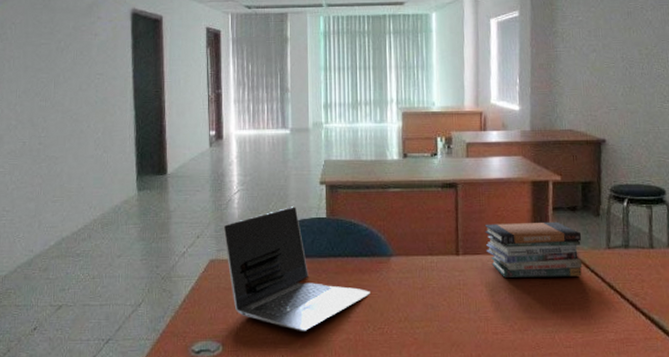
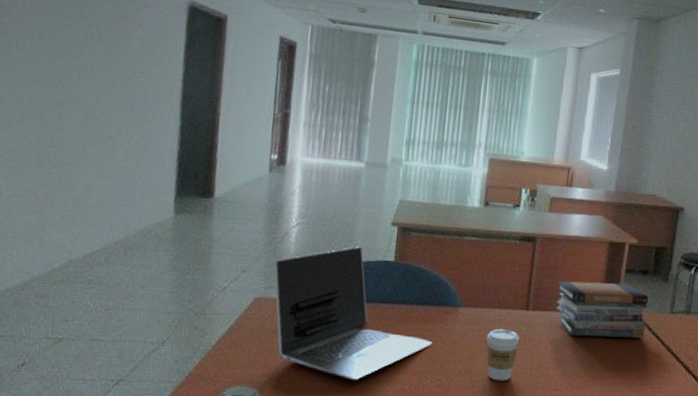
coffee cup: none [421,275,453,327] -> present [486,328,519,381]

